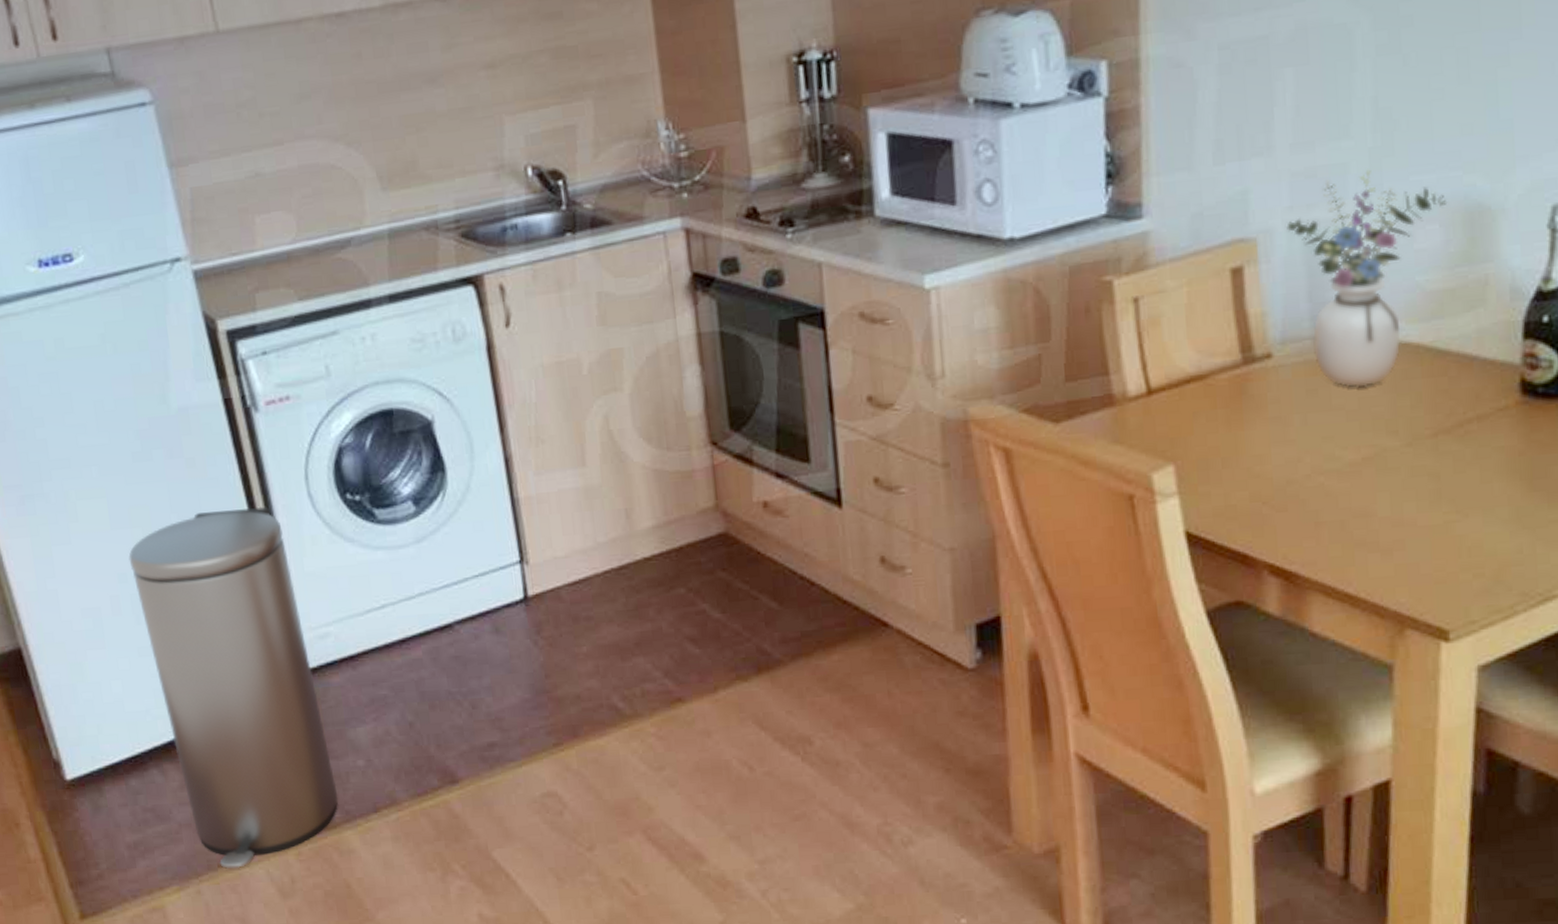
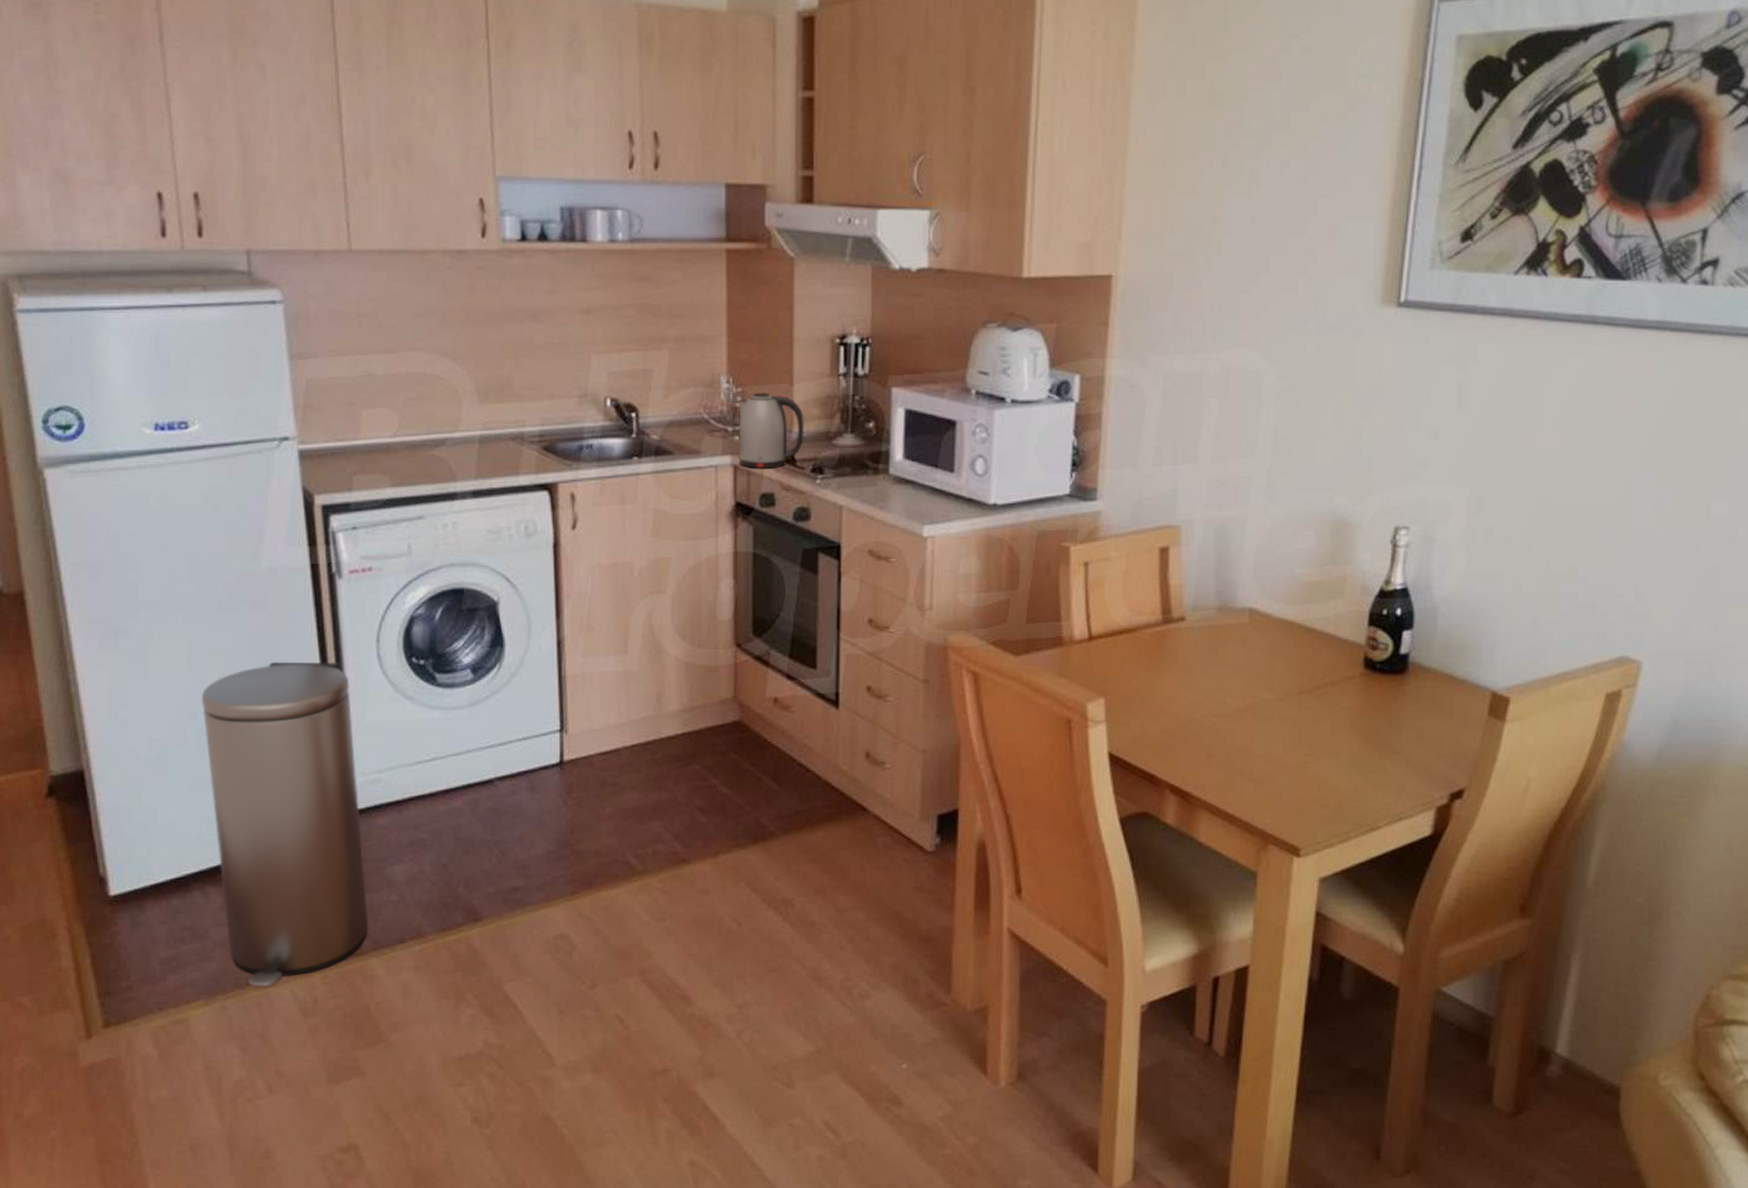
kettle: none [681,135,766,230] -> present [737,392,804,470]
bouquet: present [1286,169,1448,388] -> none [1203,483,1321,651]

